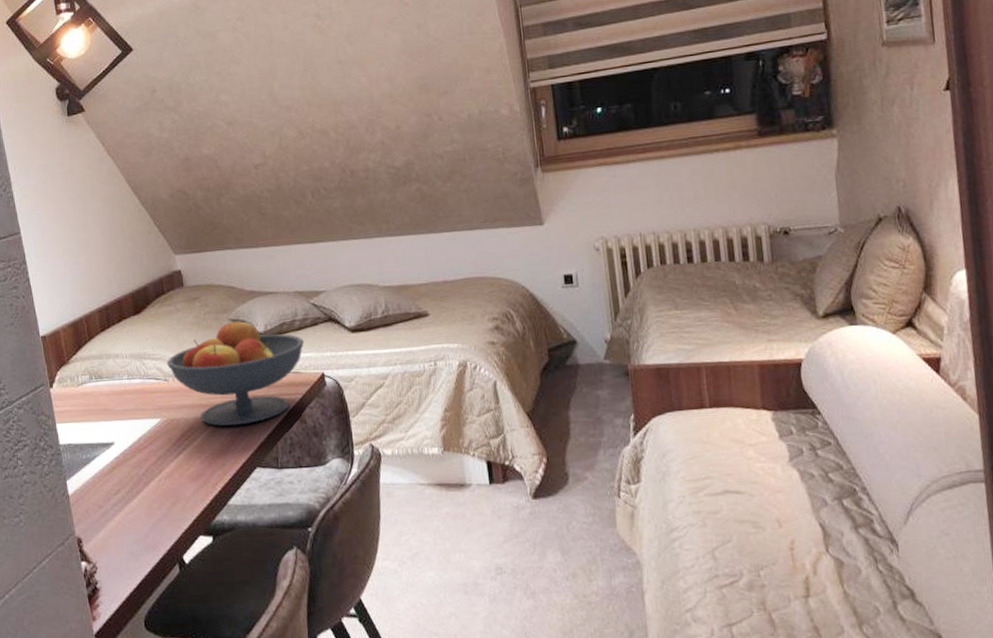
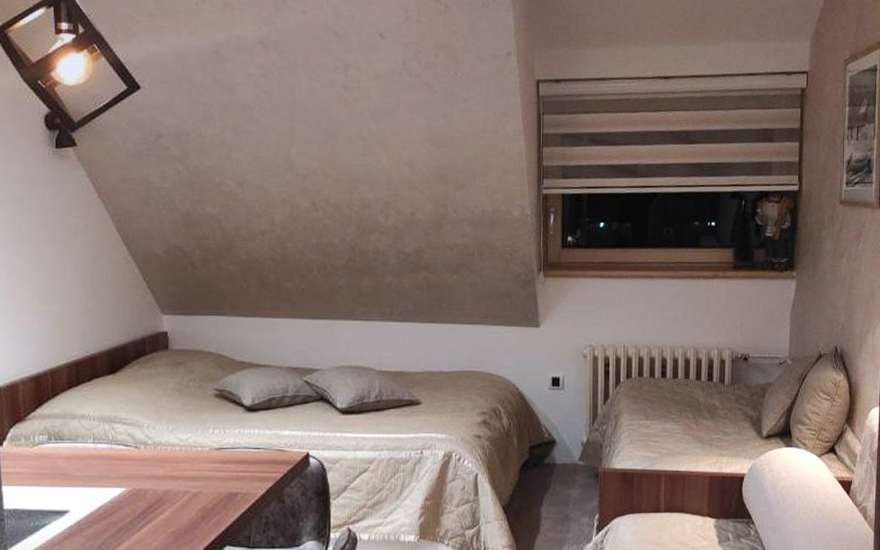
fruit bowl: present [167,319,304,426] -> none [140,390,292,501]

